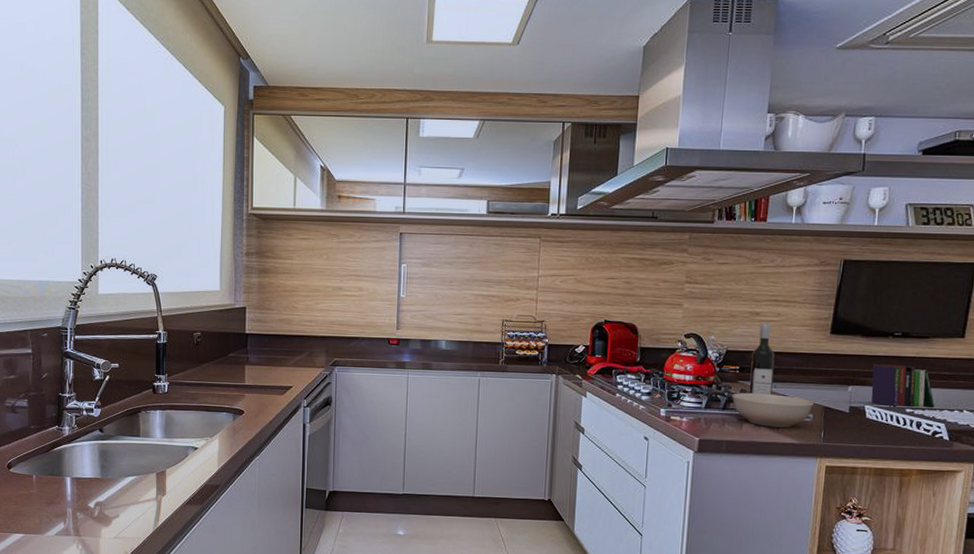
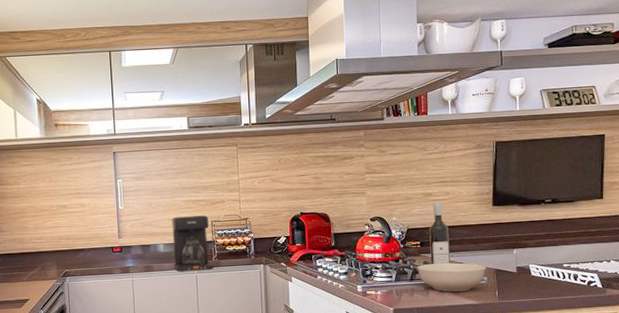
coffee maker: none [454,312,500,375] -> present [172,215,214,273]
books: present [871,364,935,409] -> none [531,227,587,264]

